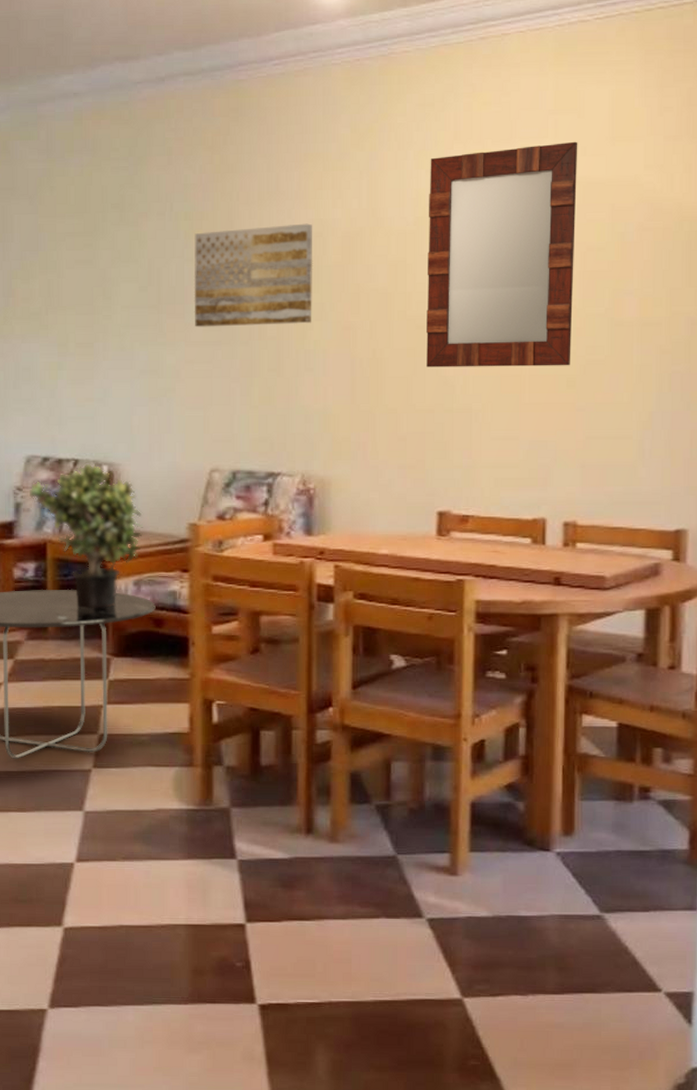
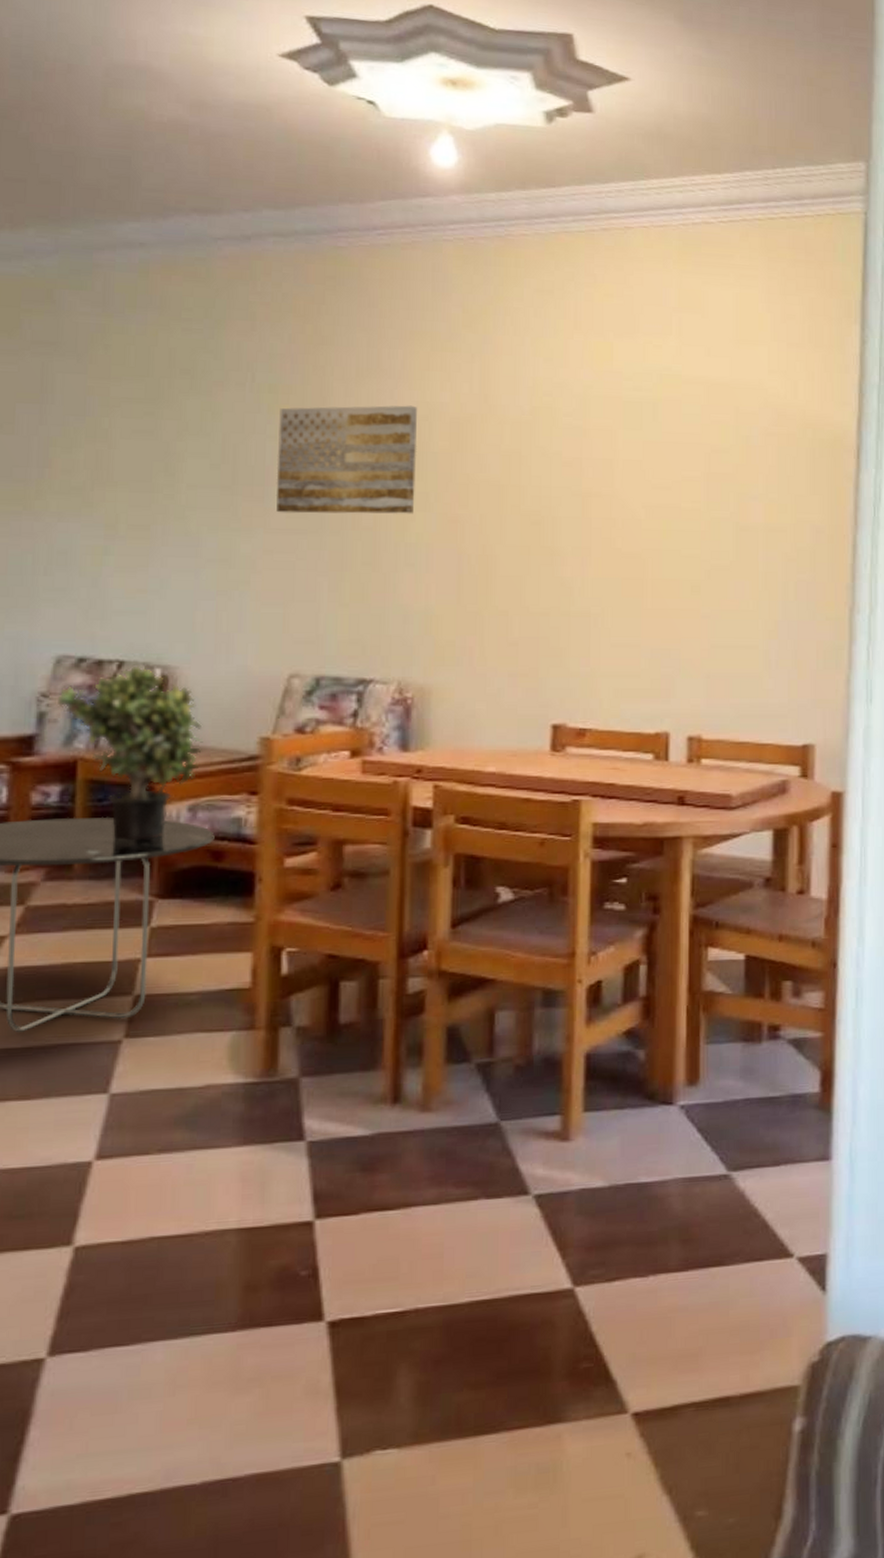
home mirror: present [426,141,578,368] -> none [542,341,702,571]

